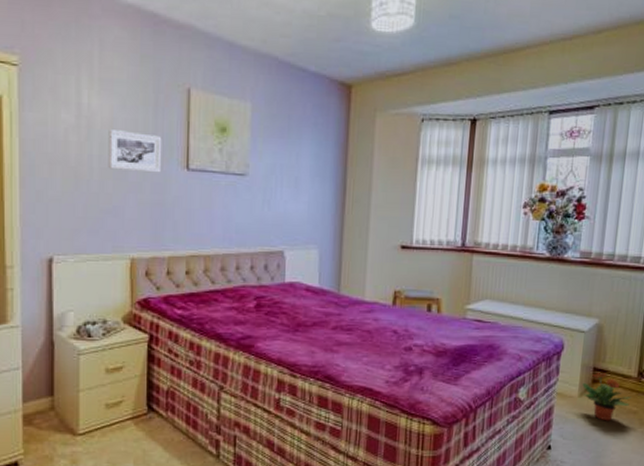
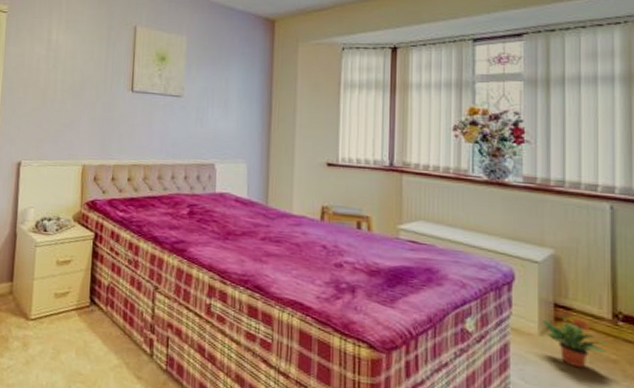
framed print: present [108,130,162,173] -> none [68,59,113,94]

